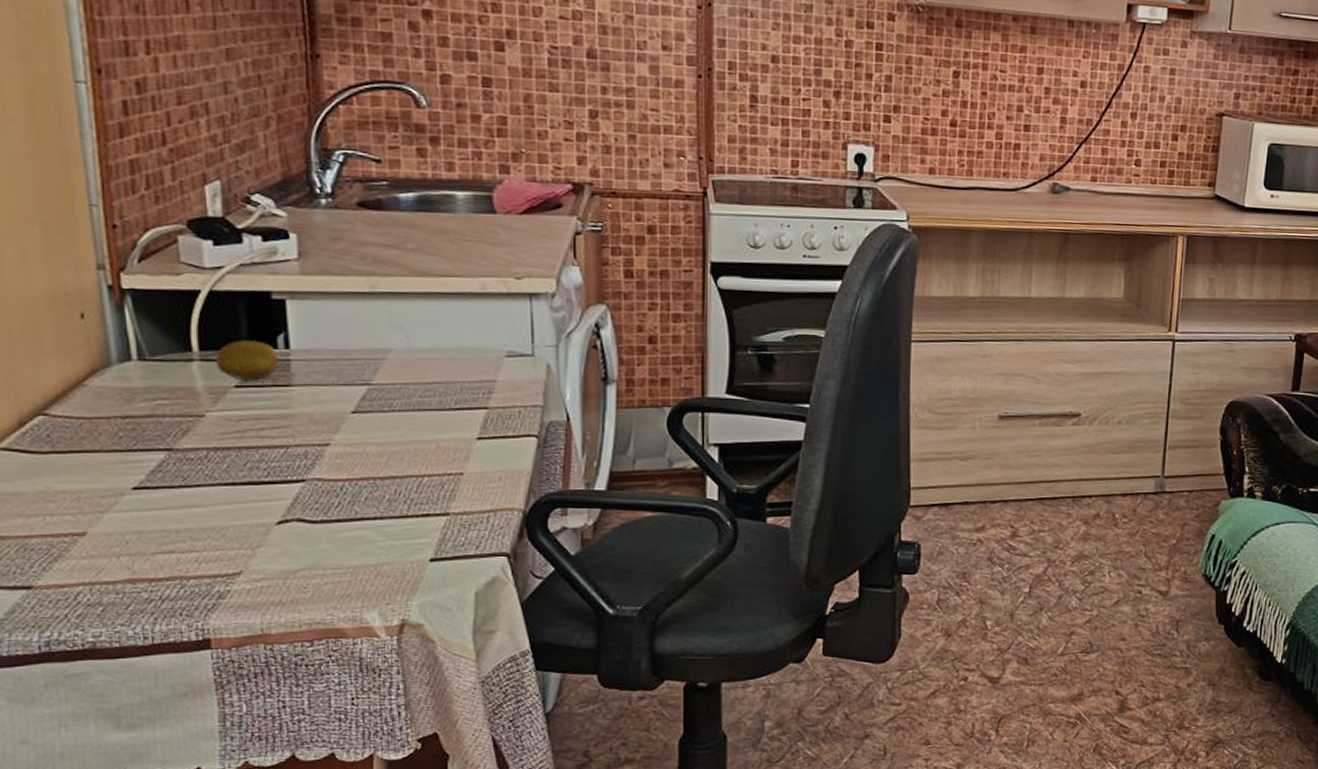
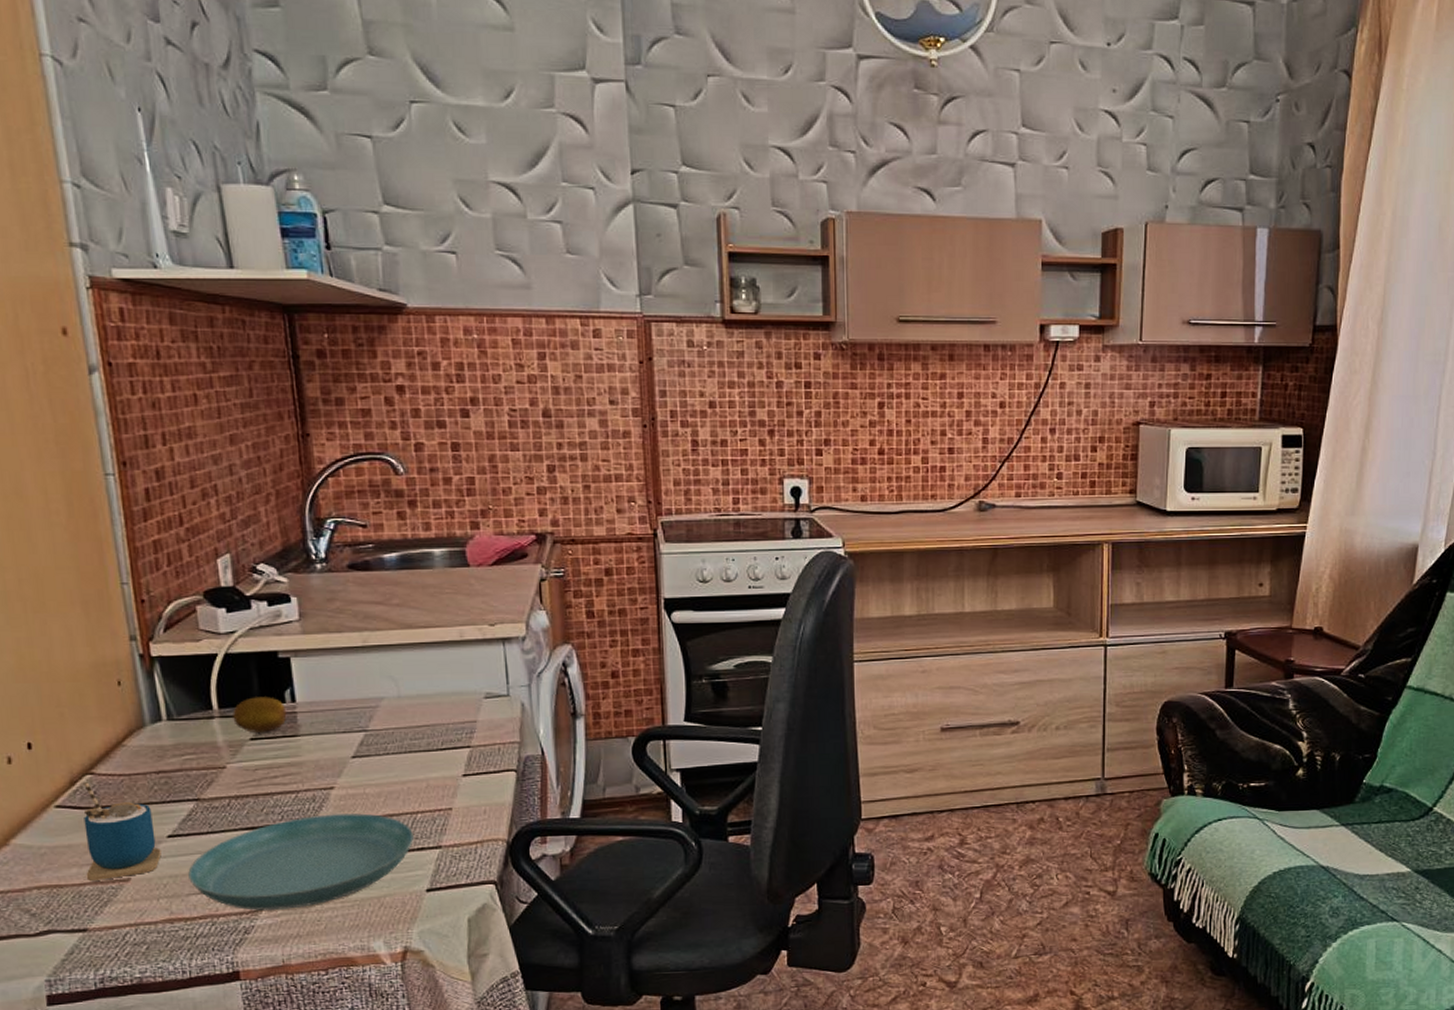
cup: none [33,424,124,533] -> present [83,782,161,881]
saucer: none [155,473,418,574] -> present [188,813,414,911]

